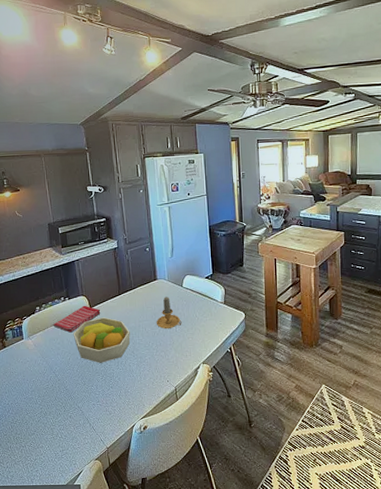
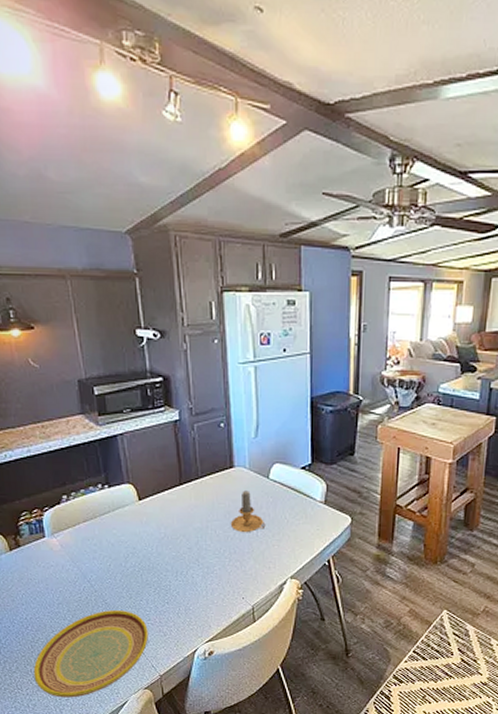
plate: none [12,395,98,469] -> present [33,610,148,698]
dish towel: present [53,305,101,333] -> none [87,496,154,531]
fruit bowl: present [73,317,130,363] -> none [115,514,194,572]

